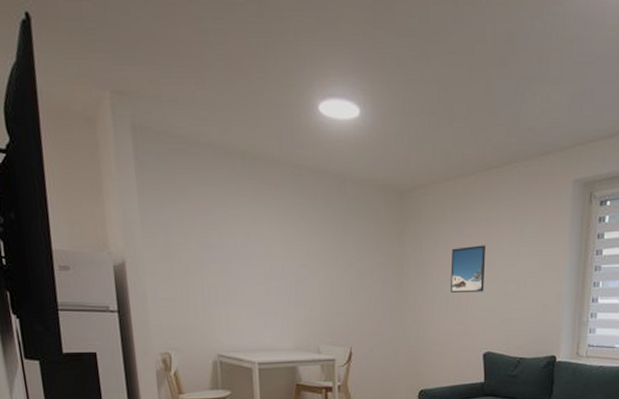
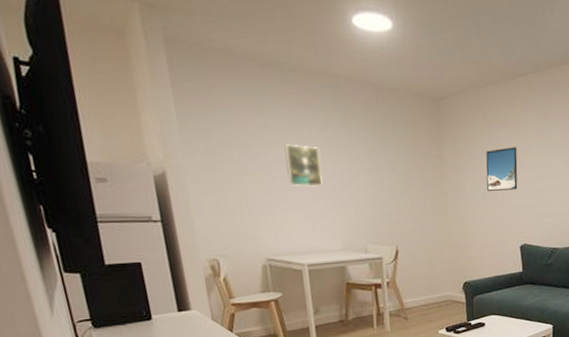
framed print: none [242,236,279,281] -> present [284,144,323,187]

